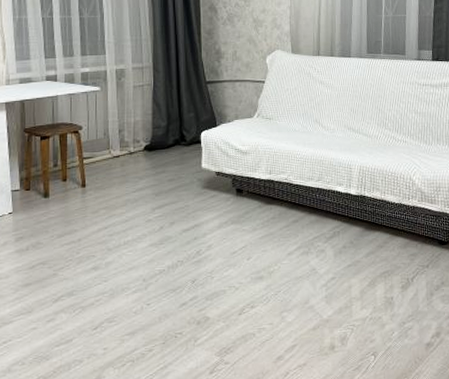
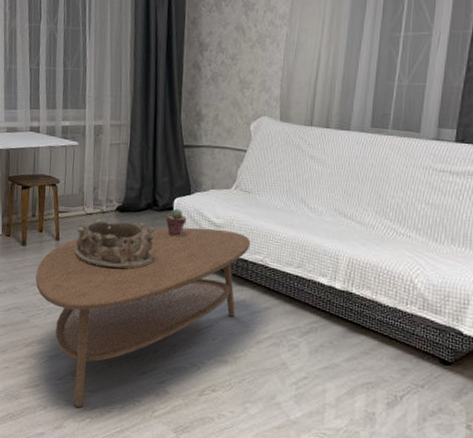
coffee table: none [62,155,275,355] -> present [35,227,251,409]
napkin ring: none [103,159,185,207] -> present [74,219,155,269]
potted succulent: none [194,141,214,168] -> present [165,208,187,237]

